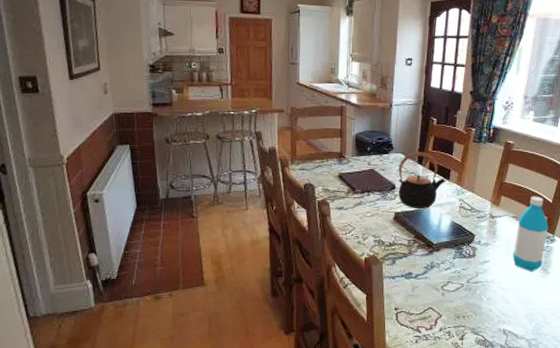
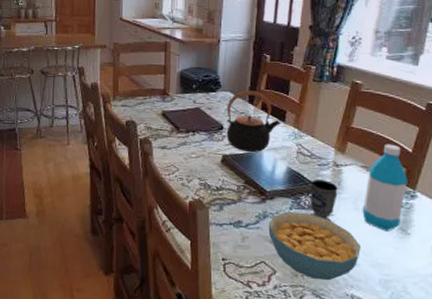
cereal bowl: none [435,261,511,319] -> present [268,211,361,281]
cup: none [470,231,493,267] -> present [310,179,338,222]

